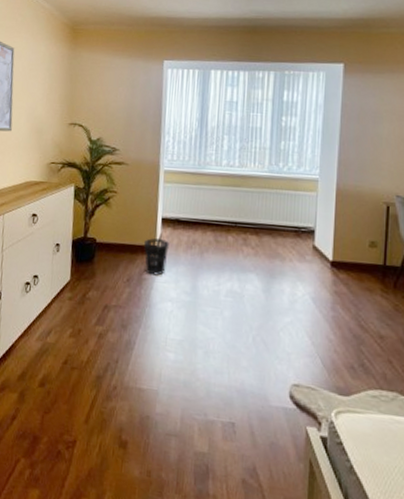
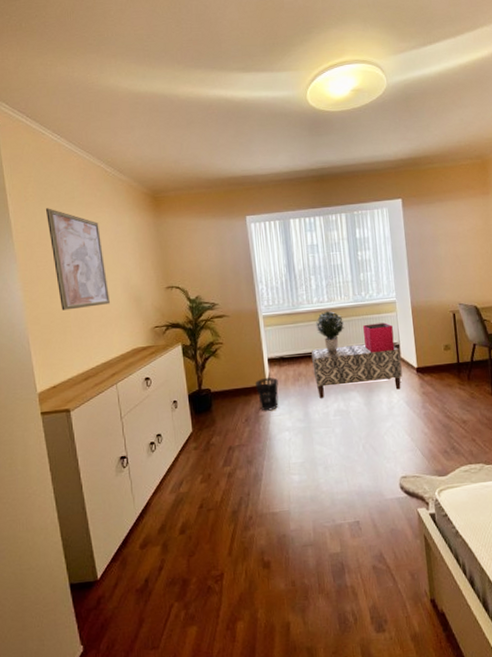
bench: none [209,216,314,282] -> present [311,344,403,398]
potted plant: none [220,176,254,224] -> present [315,310,345,352]
storage bin: none [274,199,310,236] -> present [362,322,395,353]

